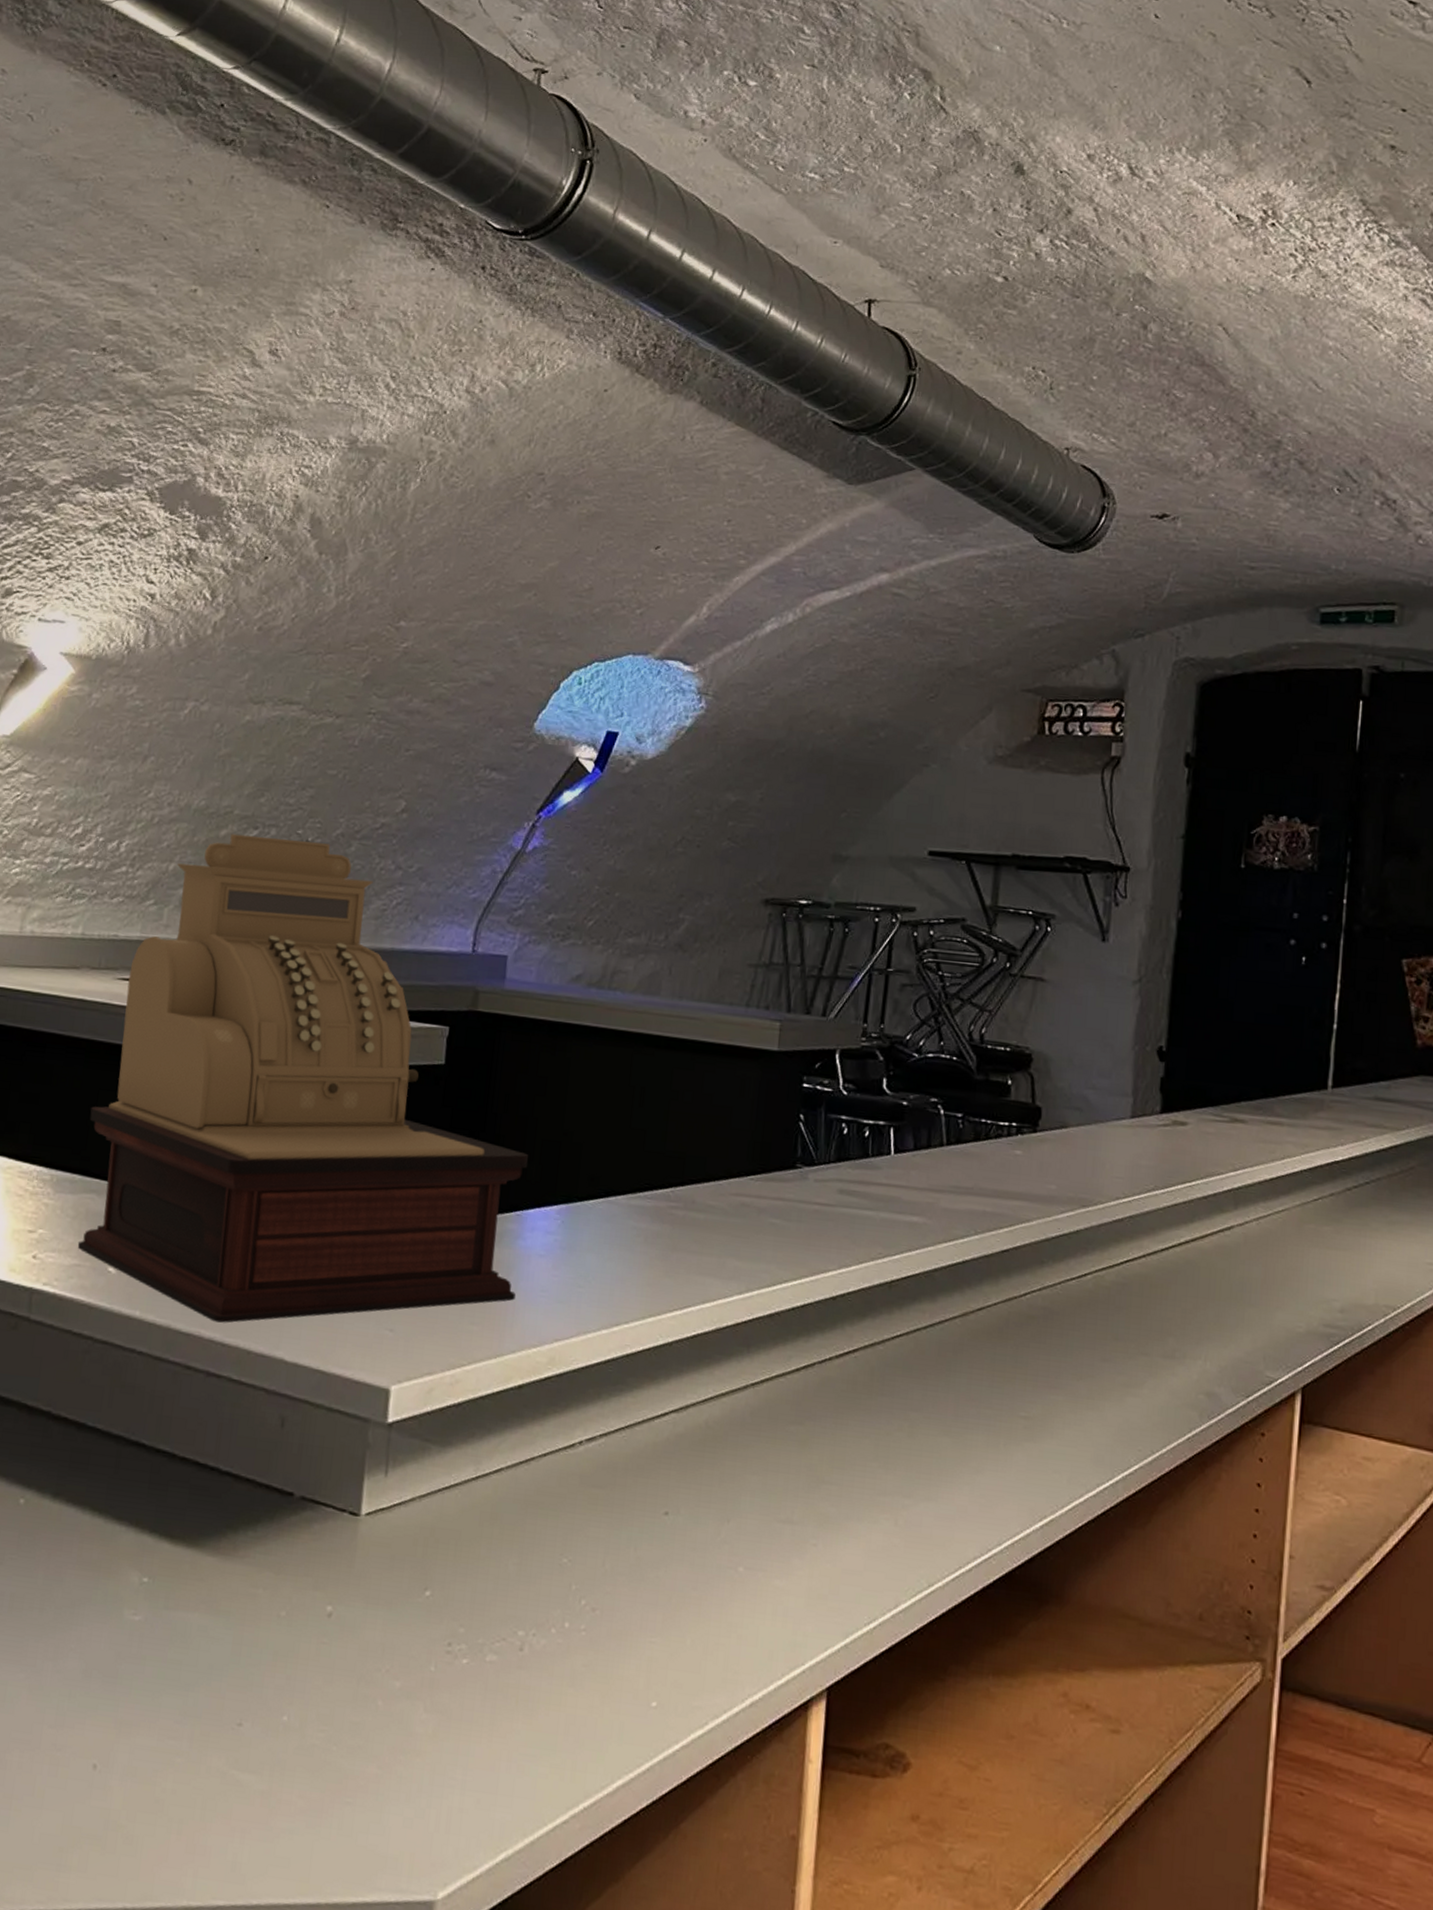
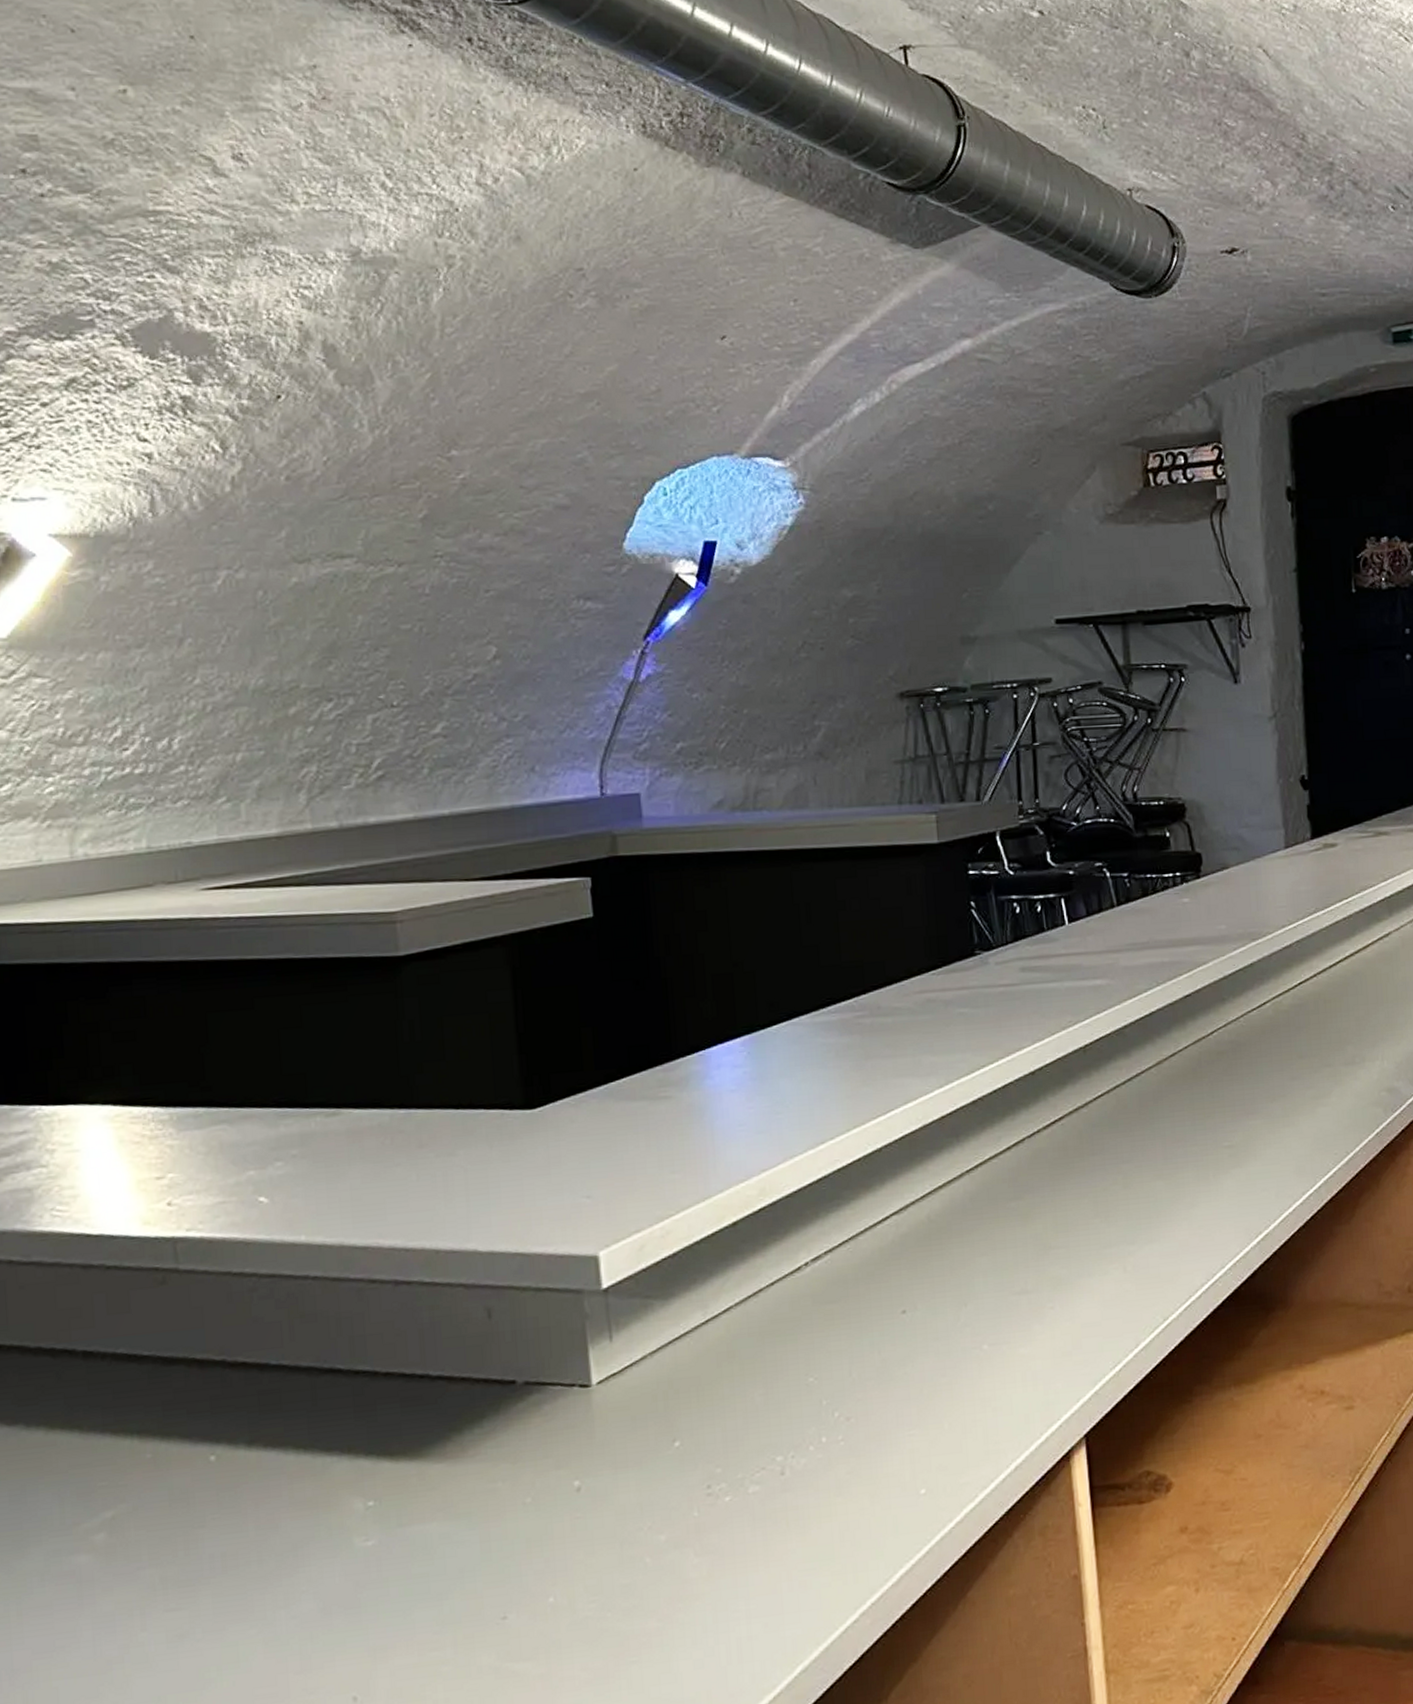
cash register: present [77,833,529,1323] -> none [201,705,713,1229]

